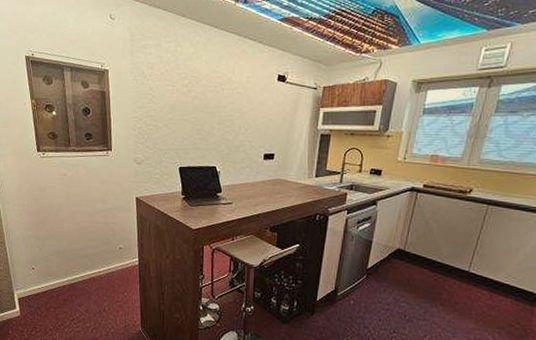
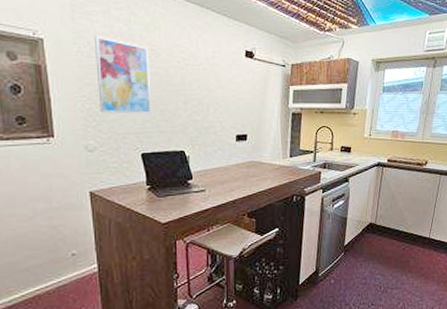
wall art: none [147,66,191,133] -> present [94,36,151,114]

